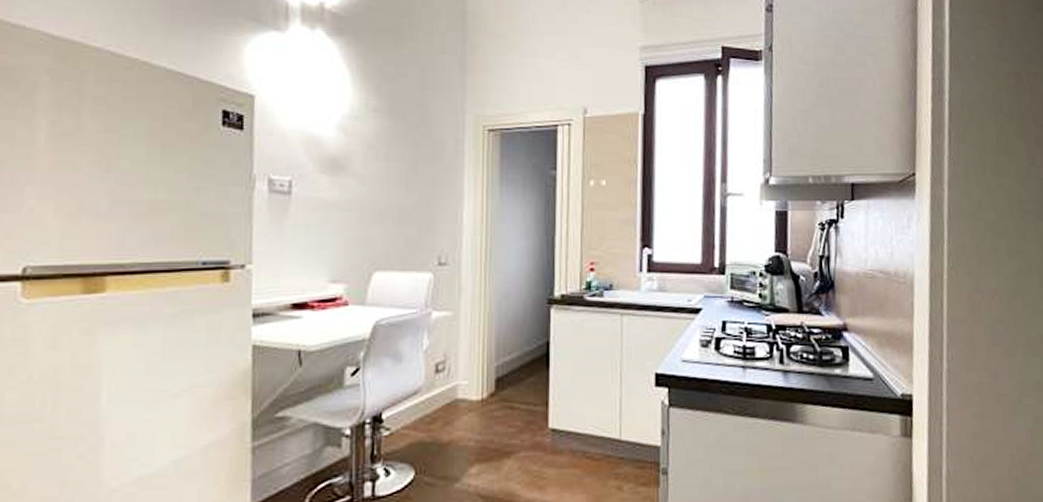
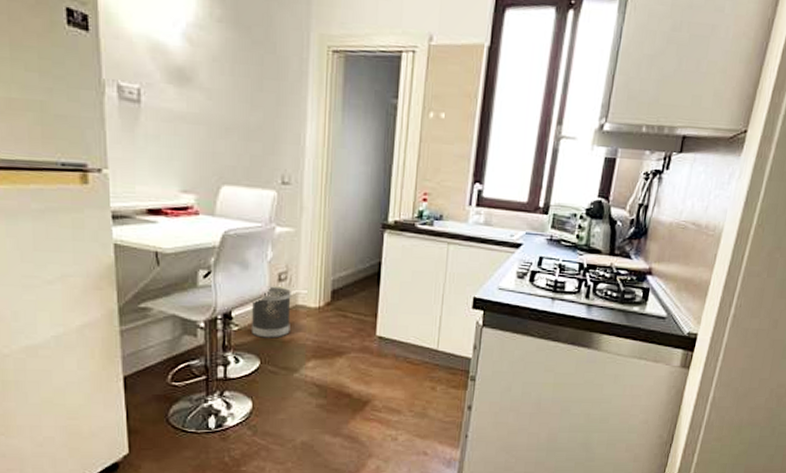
wastebasket: none [404,379,450,443] -> present [251,286,291,338]

